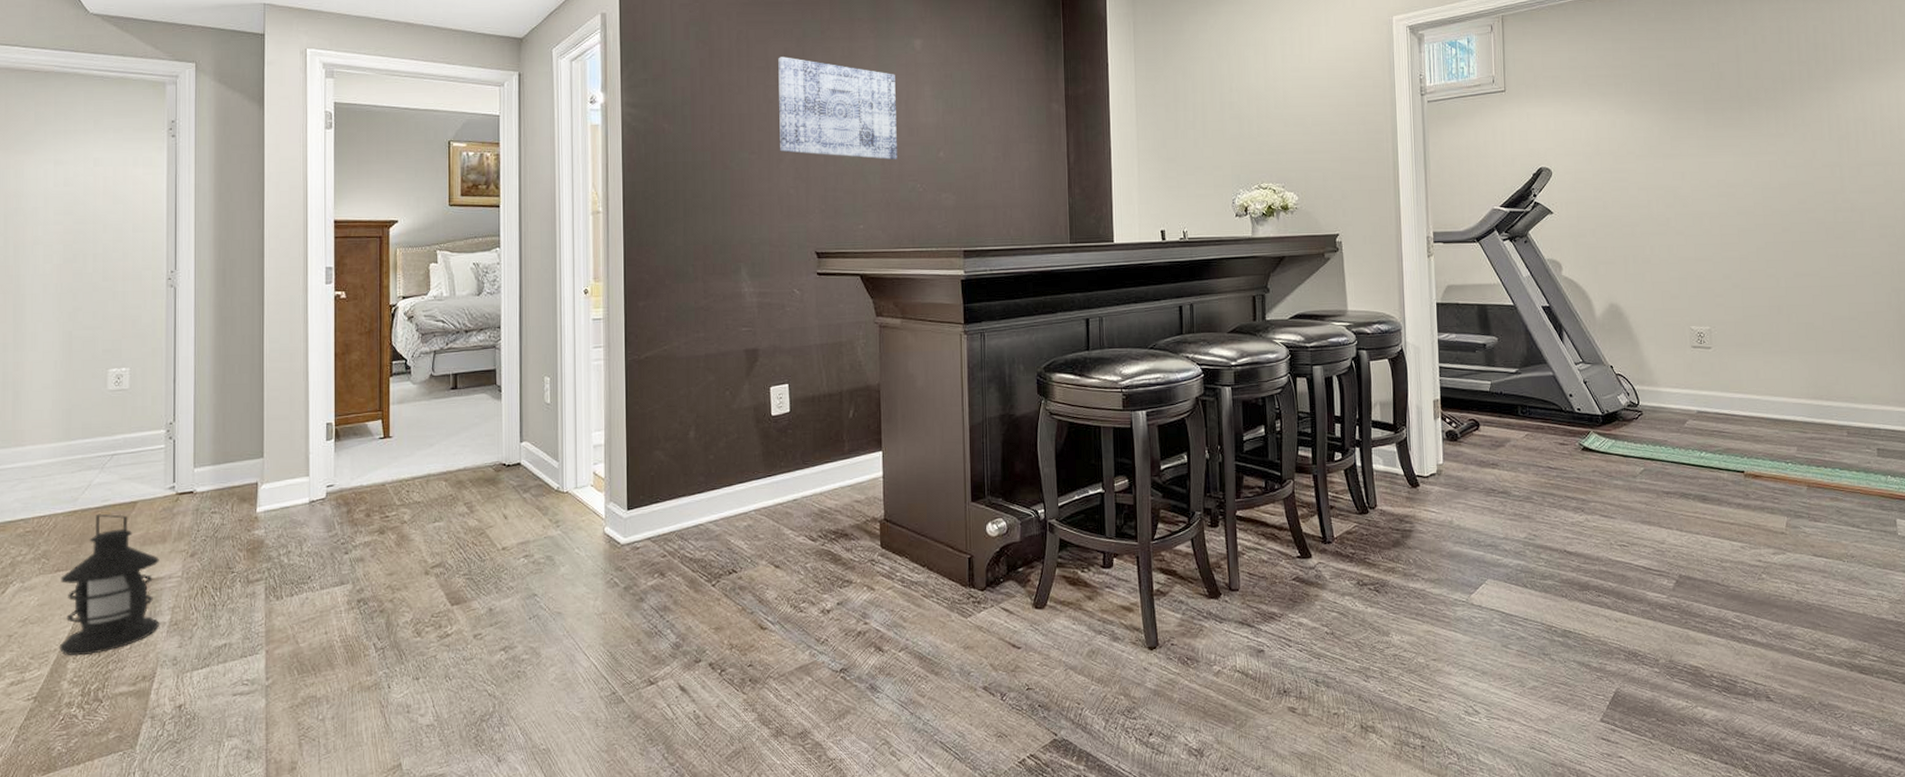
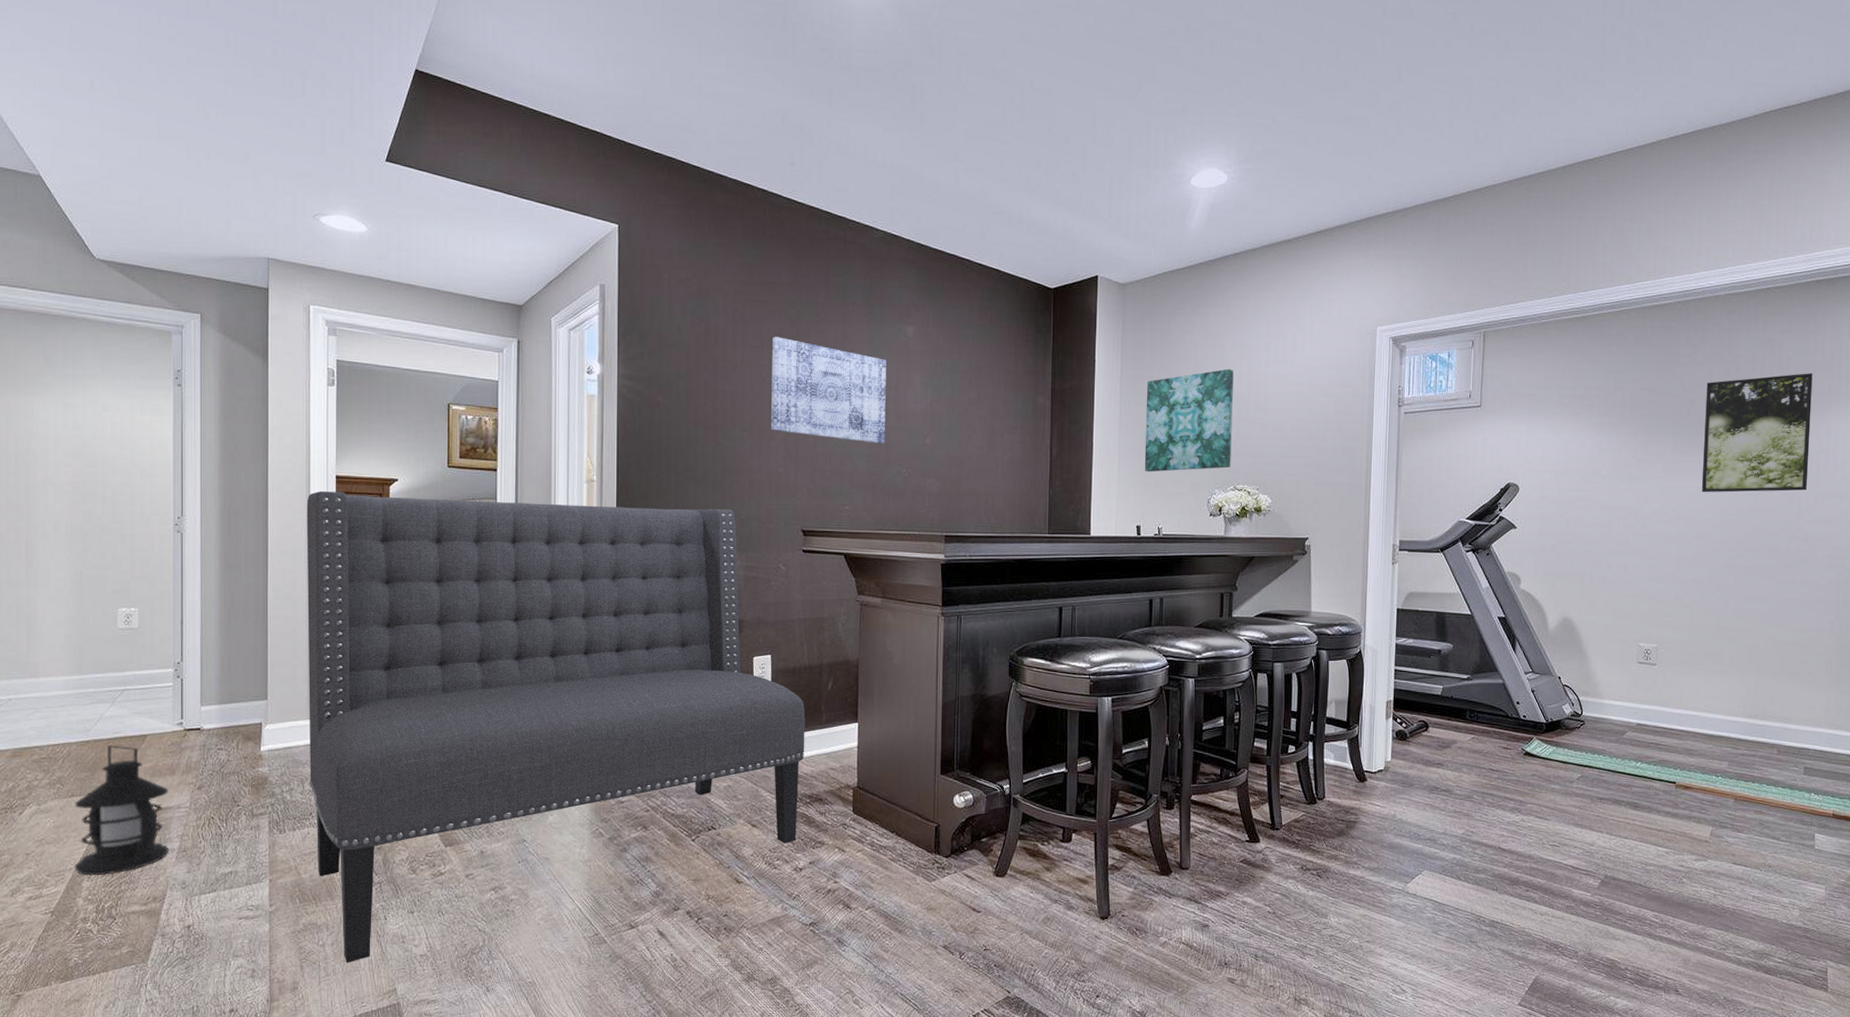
sofa: none [304,235,828,738] -> present [306,491,805,963]
wall art: none [1162,66,1254,175] -> present [1144,368,1234,472]
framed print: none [1734,41,1848,168] -> present [1701,373,1813,493]

